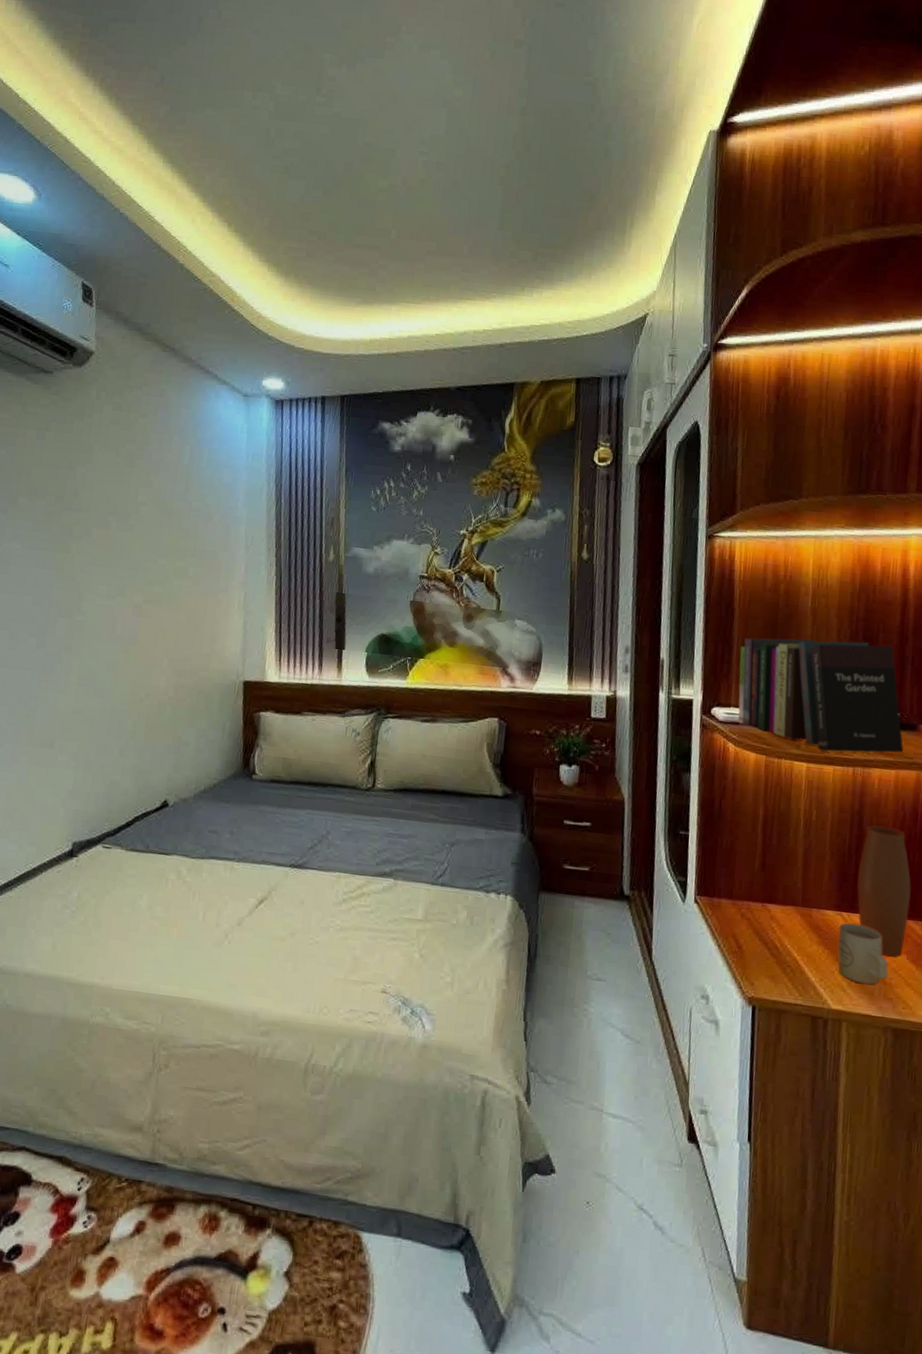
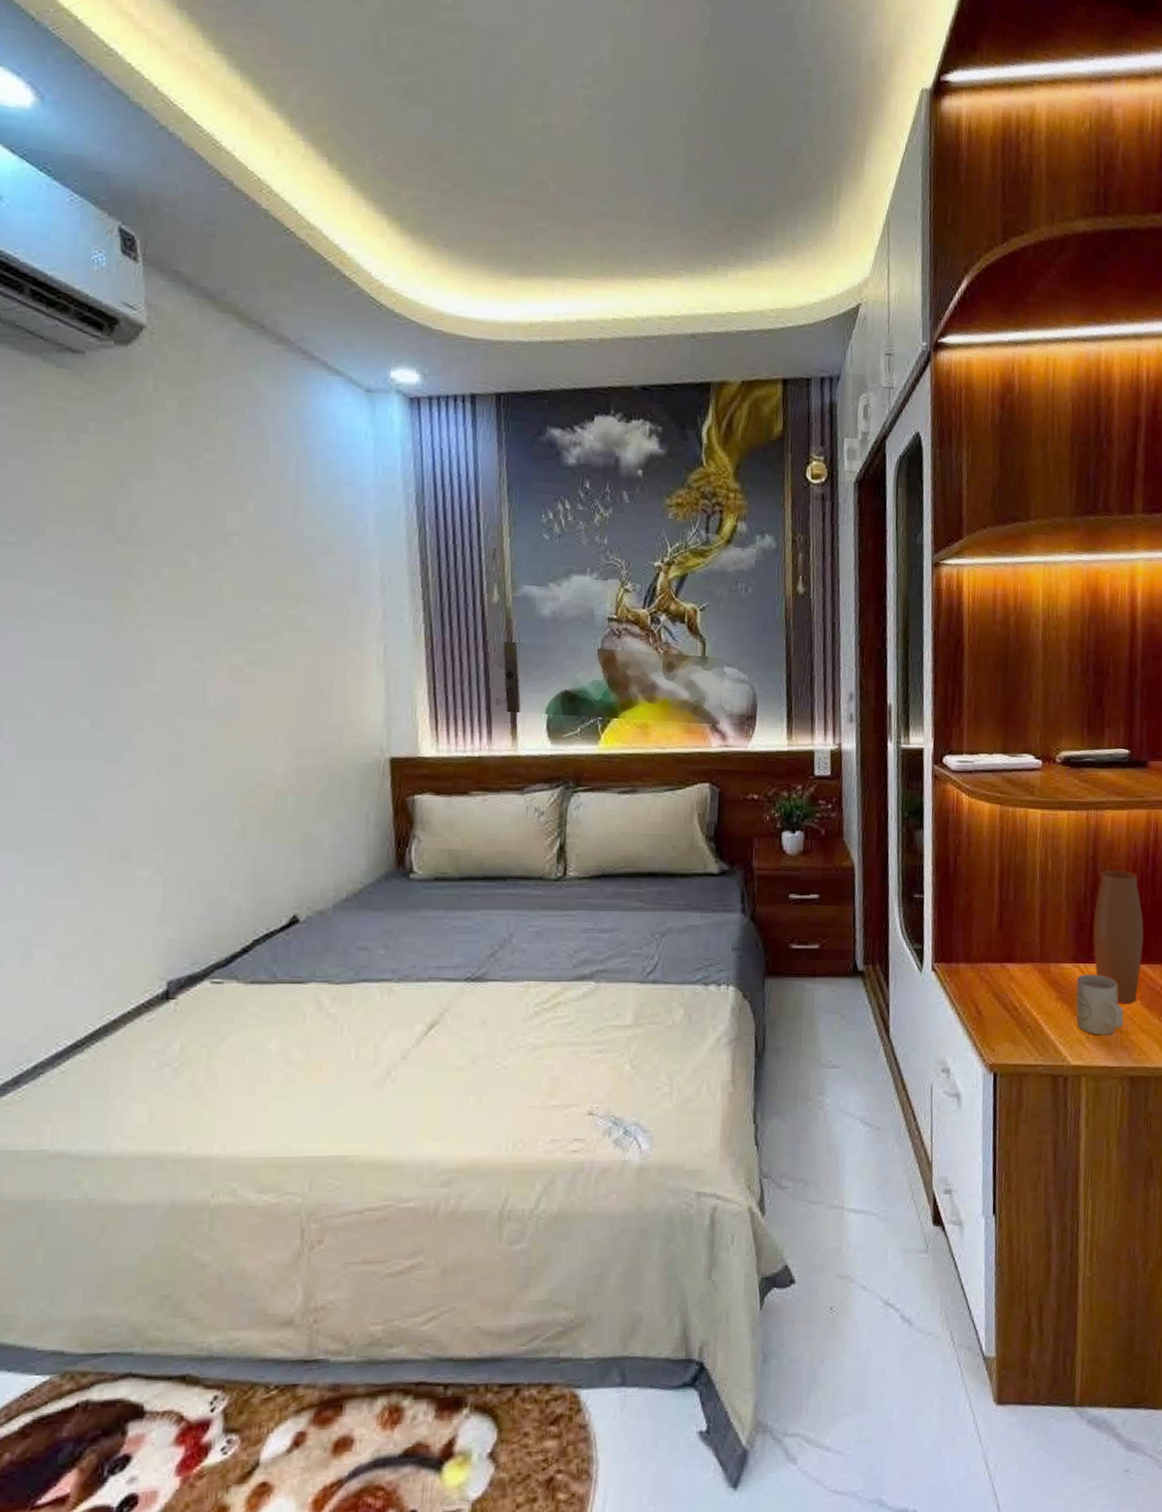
books: present [738,638,903,753] -> none [971,675,1134,796]

